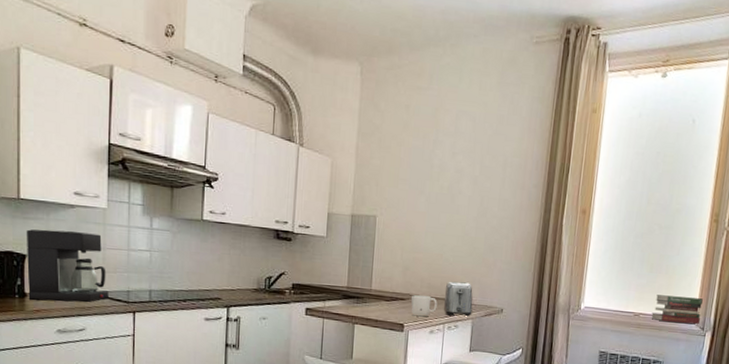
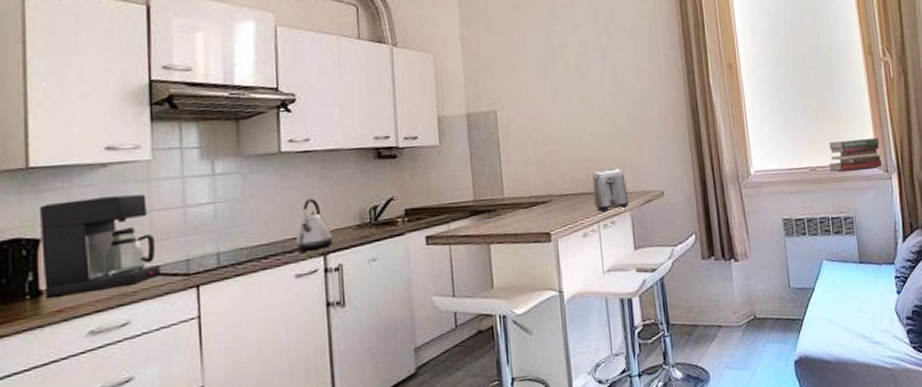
kettle: none [207,260,236,303] -> present [295,197,334,253]
mug: present [410,295,437,317] -> none [553,192,587,221]

